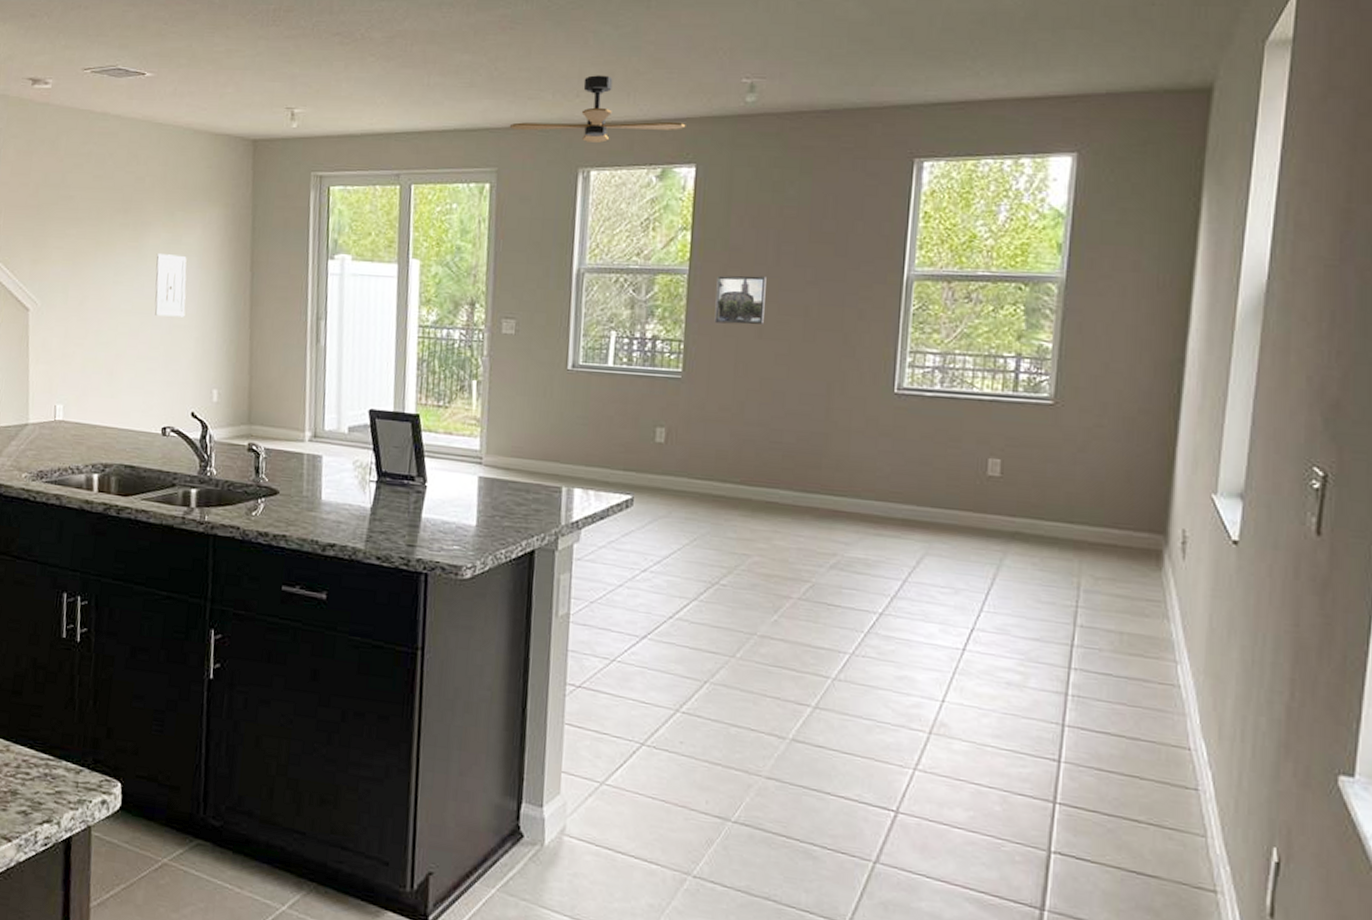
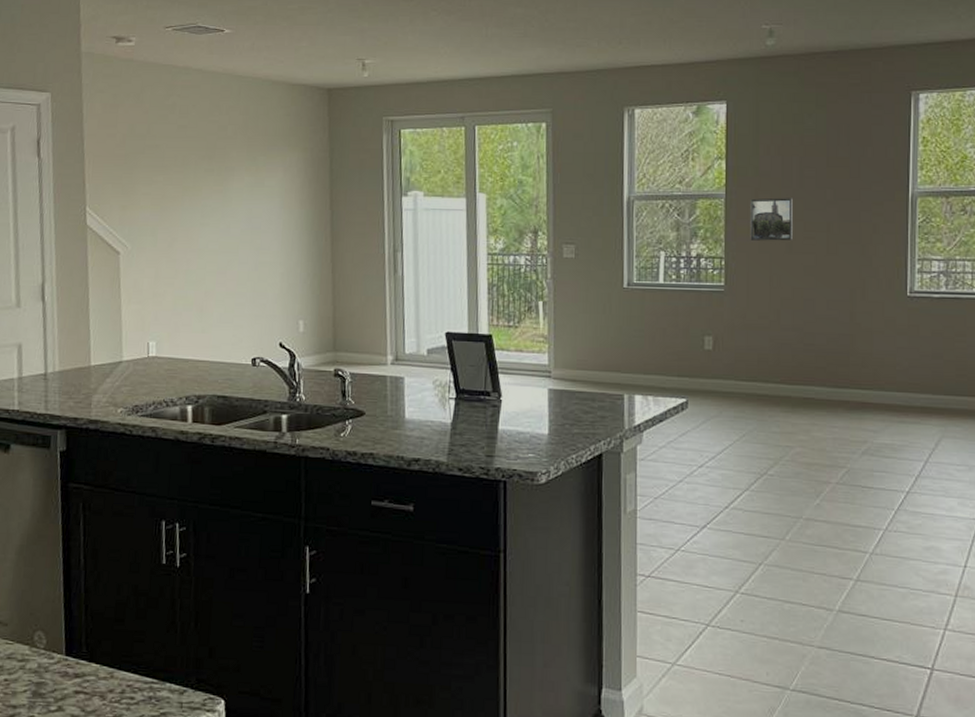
wall art: present [155,254,187,317] -> none [240,196,270,255]
ceiling fan: present [509,75,686,143] -> none [560,24,716,84]

